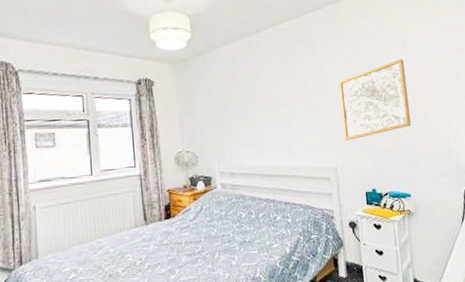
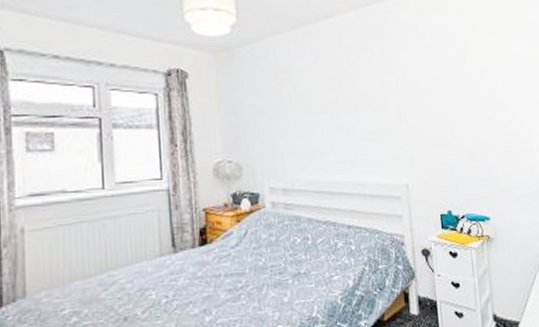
wall art: present [339,59,412,141] -> none [410,63,491,154]

